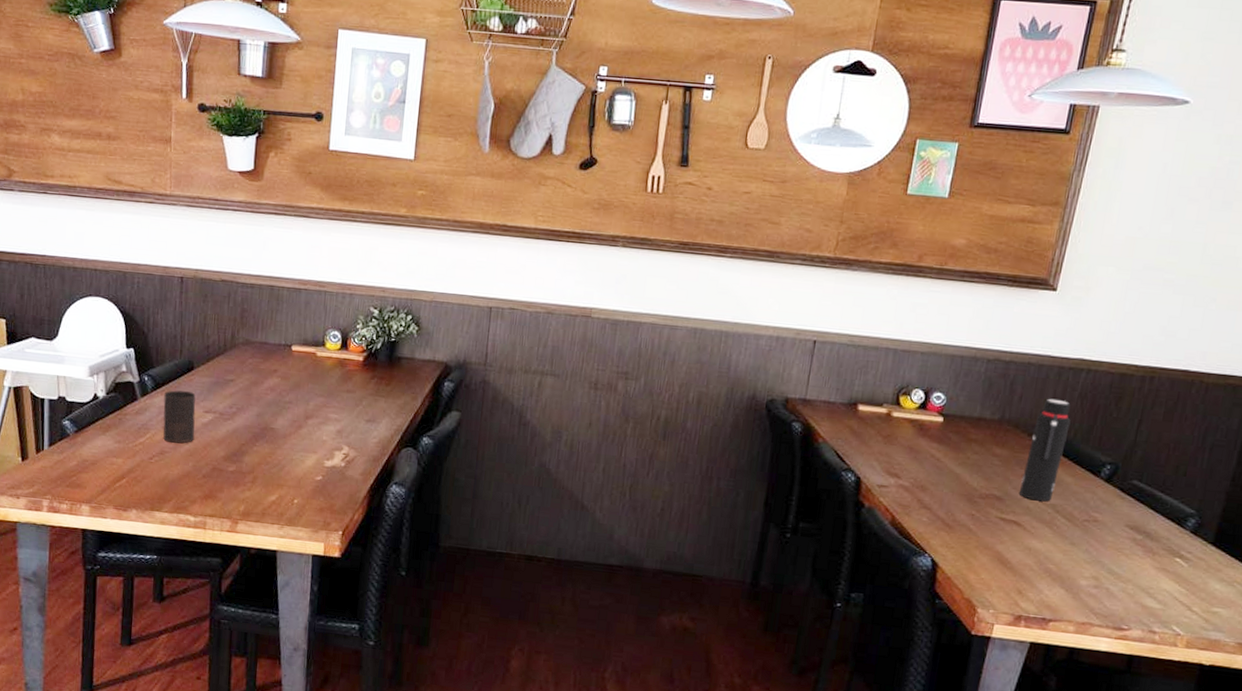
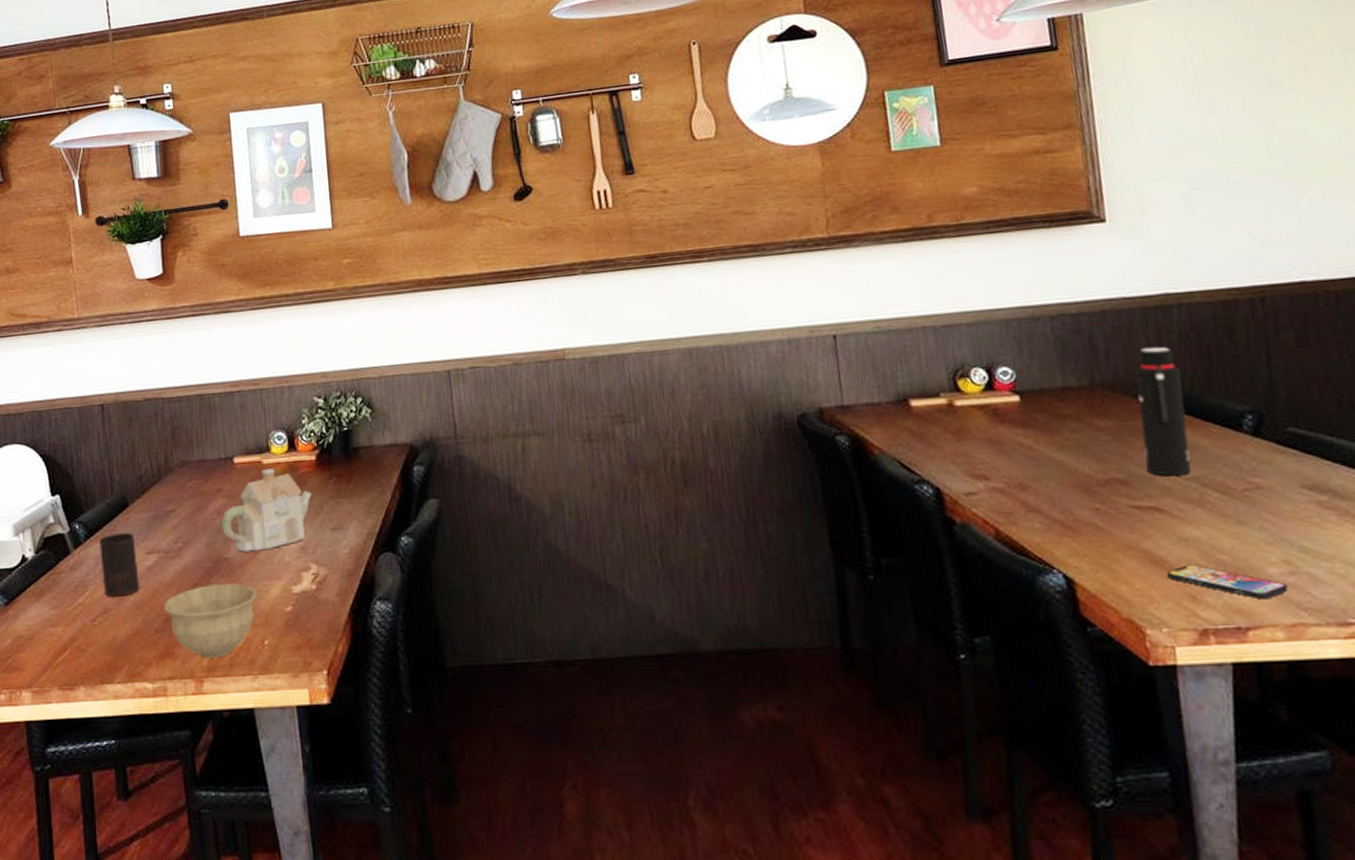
bowl: none [213,447,294,507] -> present [164,583,257,659]
teapot: none [272,360,354,428] -> present [221,469,312,552]
smartphone: none [1006,567,1089,602] -> present [1166,564,1288,600]

